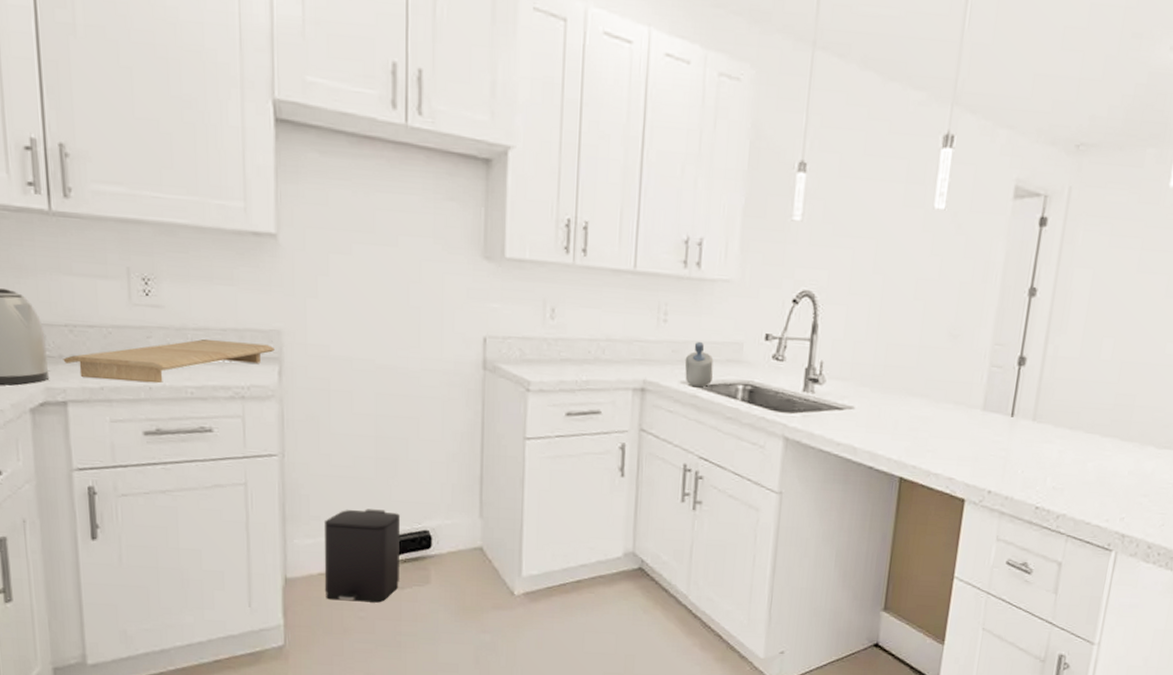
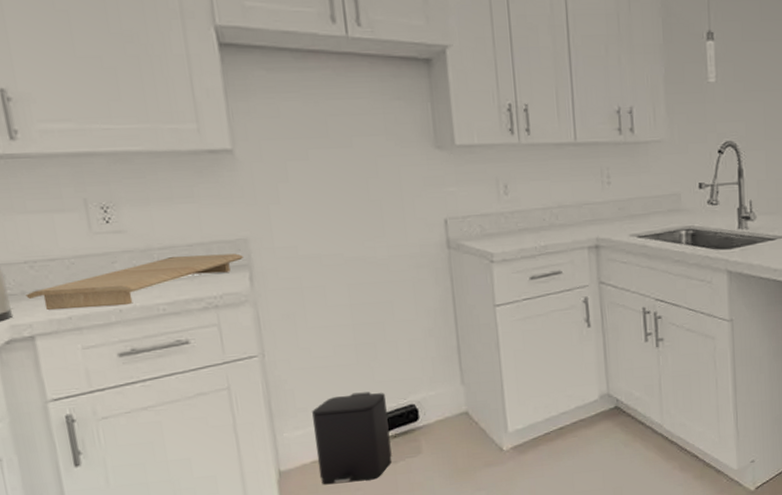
soap dispenser: present [685,341,714,388] -> none [631,197,658,238]

